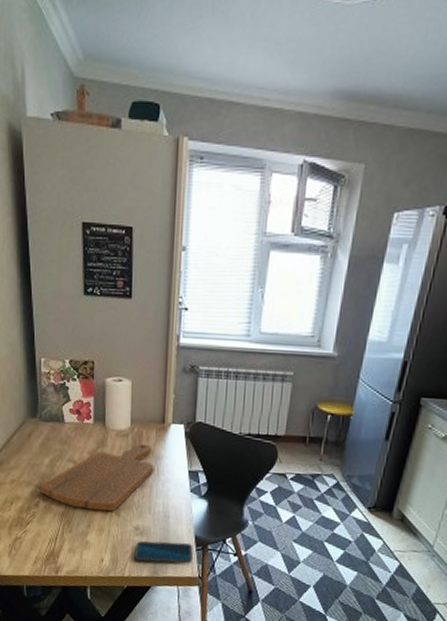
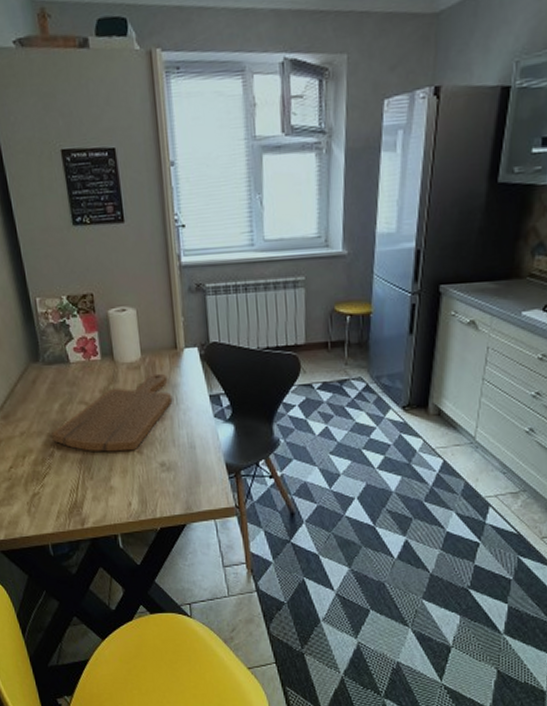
smartphone: present [134,541,193,564] -> none [163,473,226,499]

